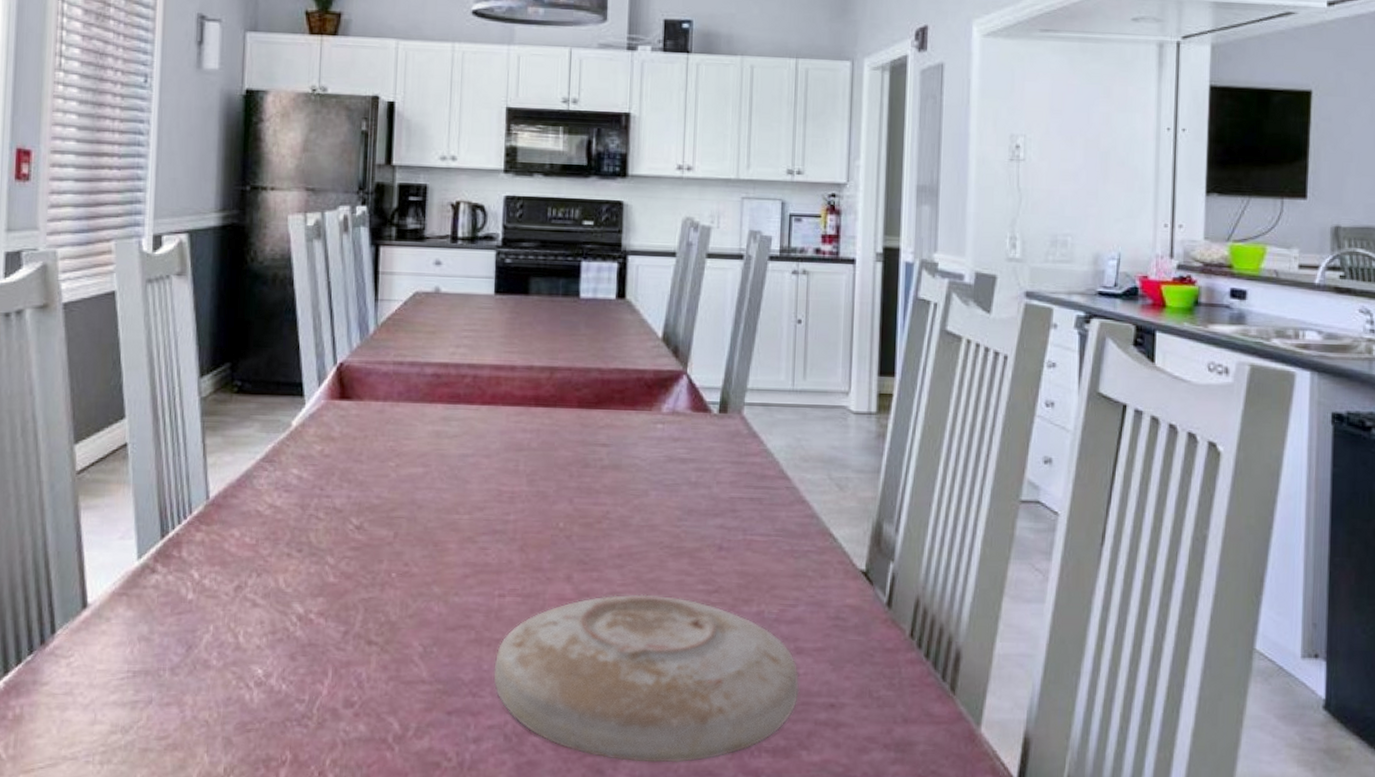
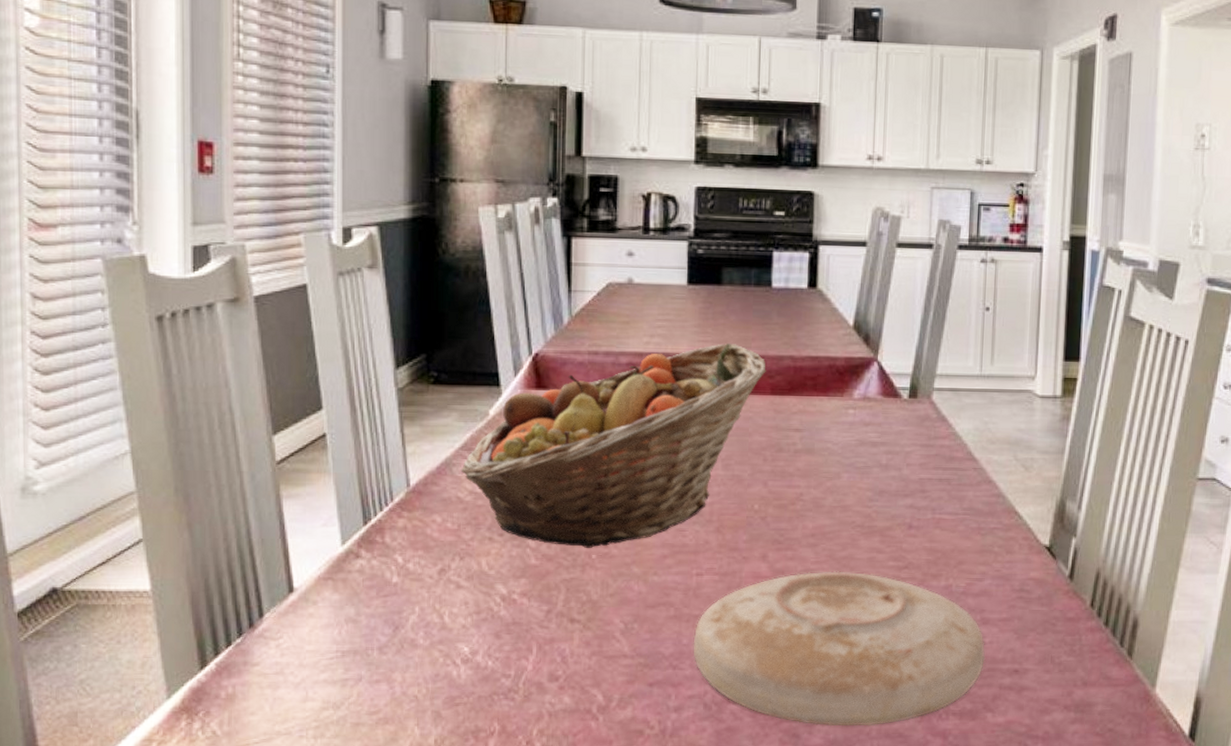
fruit basket: none [261,354,573,566] -> present [460,342,766,548]

